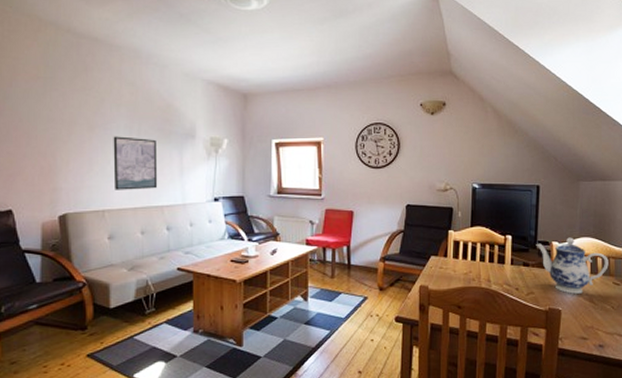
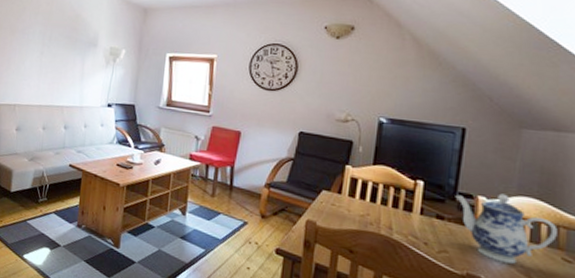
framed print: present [113,136,158,190] -> none [26,40,64,90]

